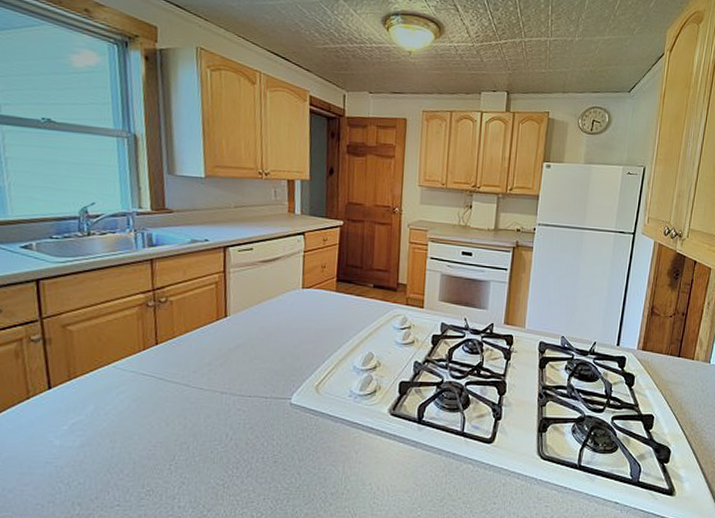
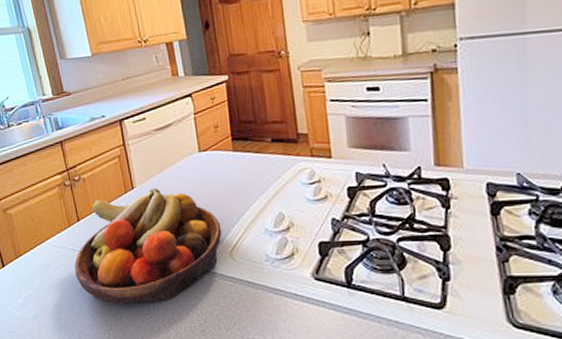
fruit bowl: none [142,317,312,433] -> present [74,187,222,304]

